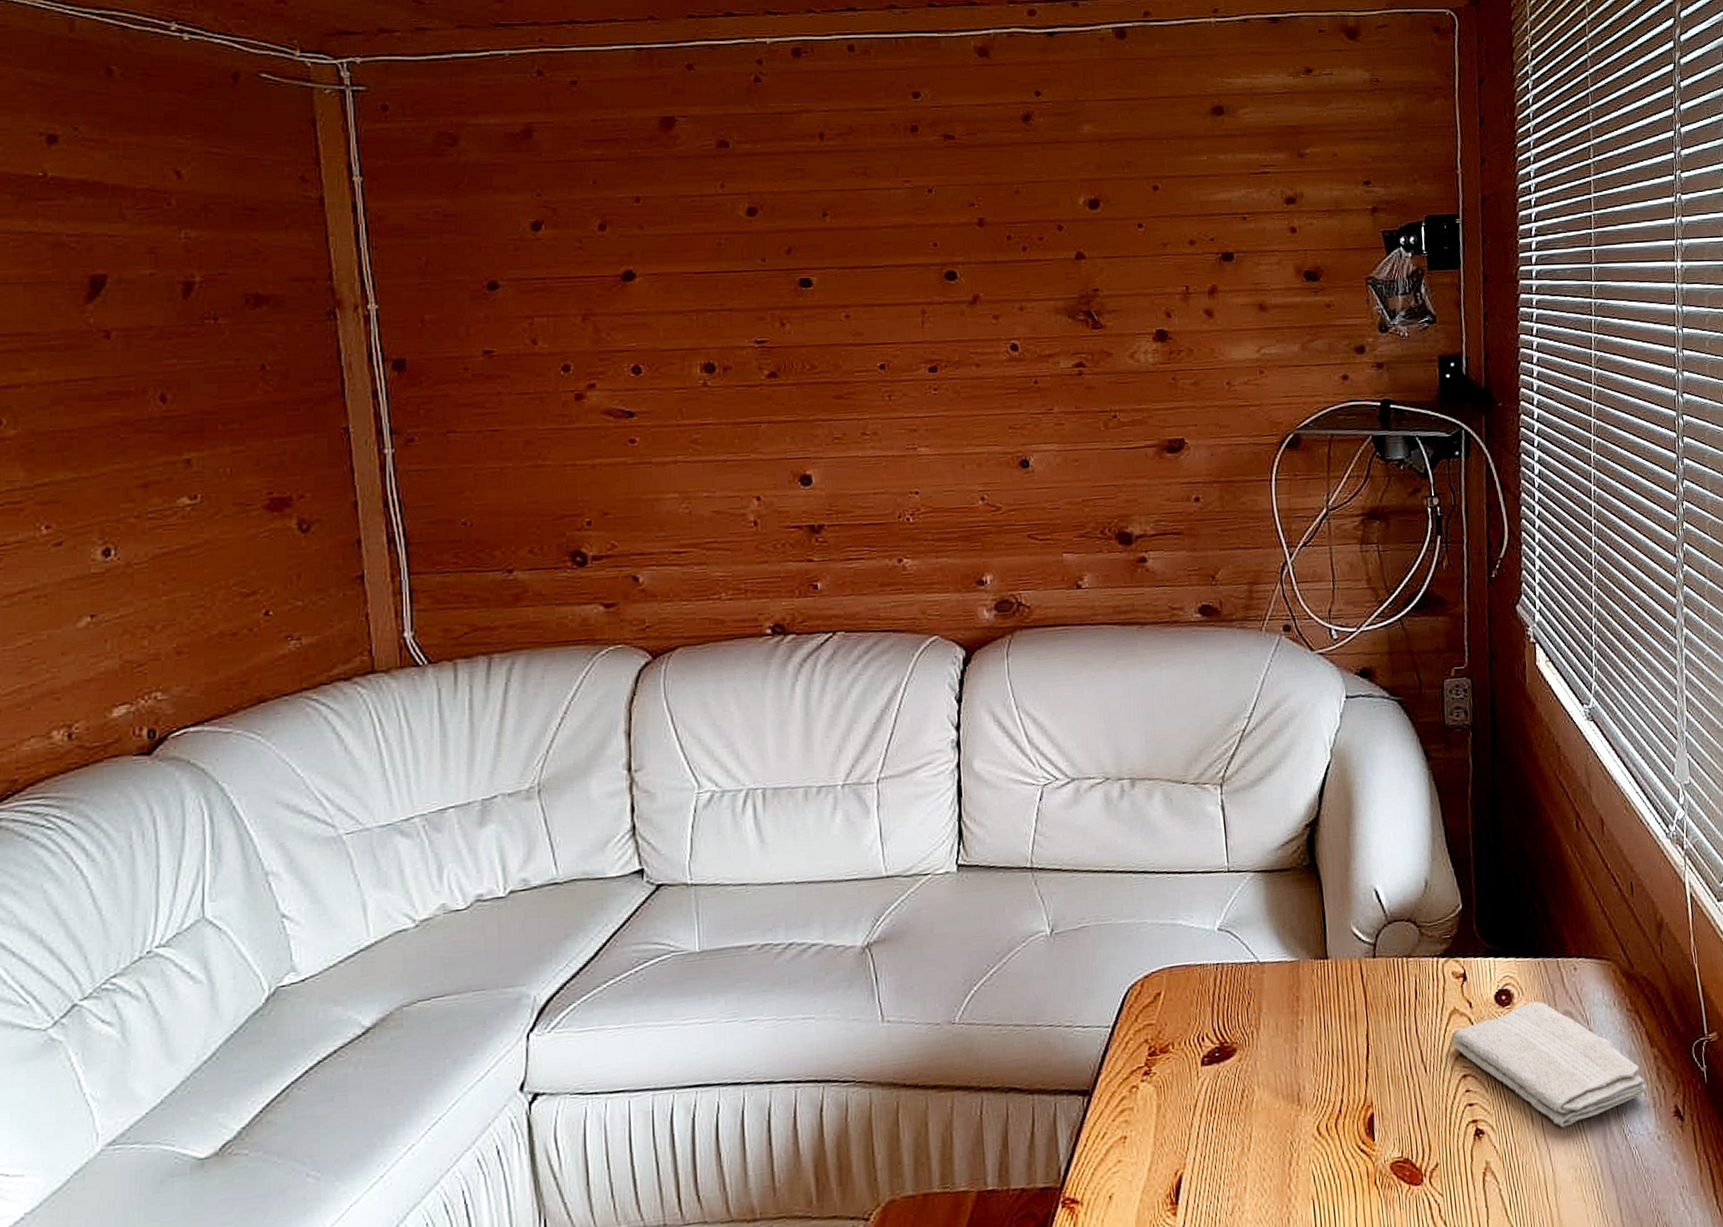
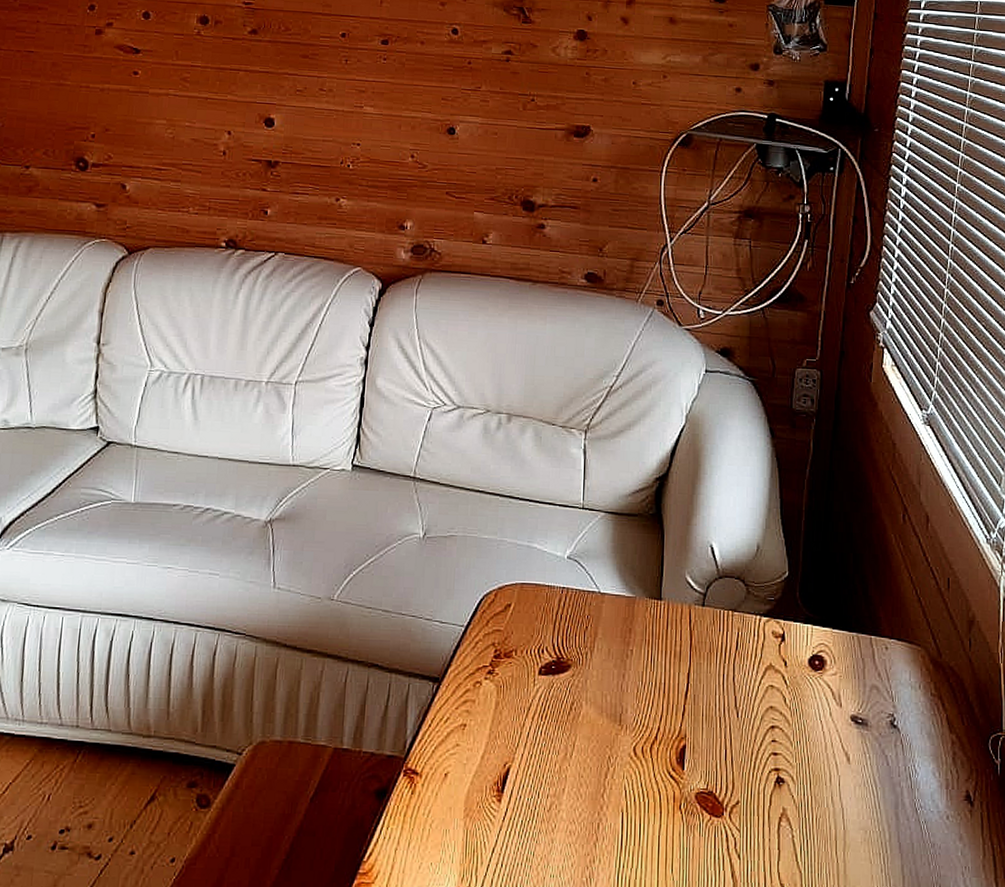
washcloth: present [1451,1001,1647,1128] -> none [764,670,942,791]

